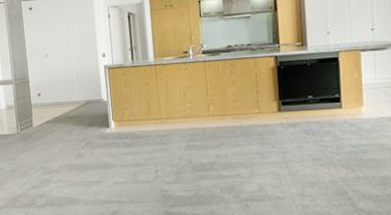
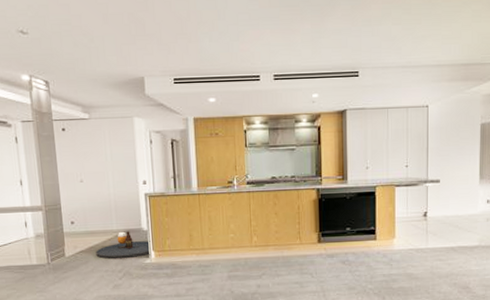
round table: none [60,102,110,130] -> present [96,231,151,260]

